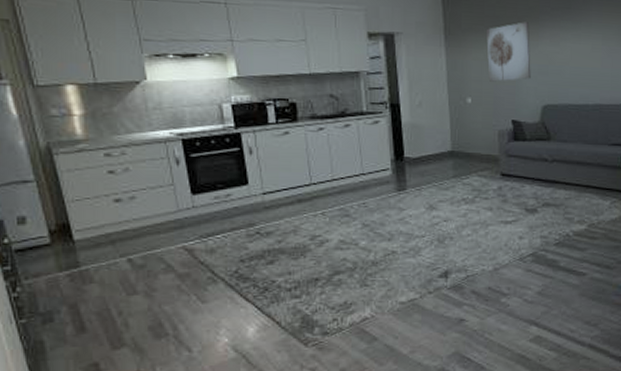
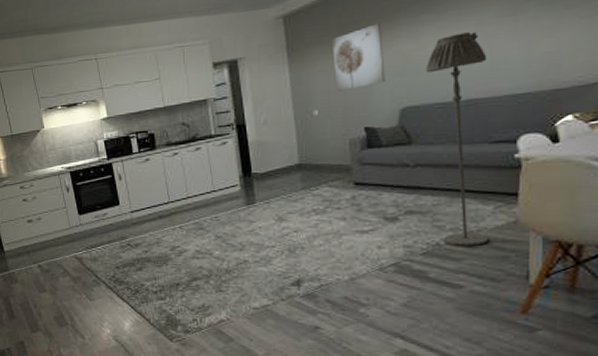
floor lamp: none [563,43,610,237] -> present [425,32,489,246]

